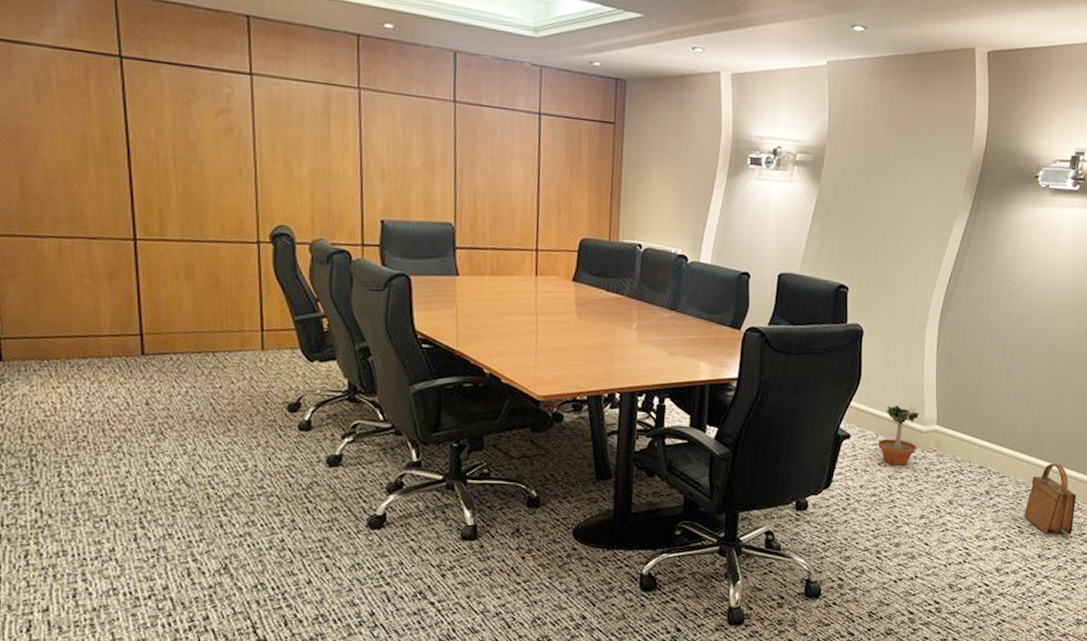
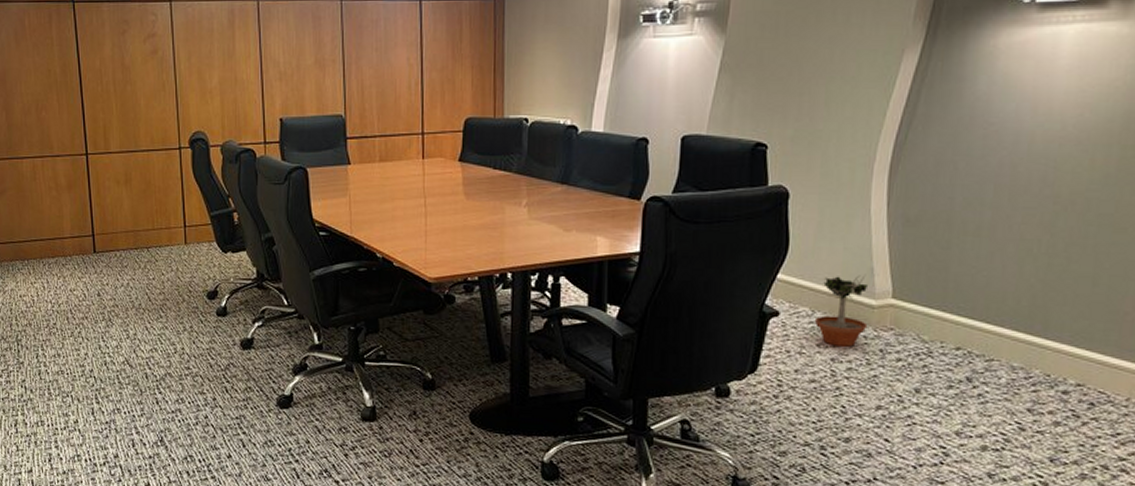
handbag: present [1024,463,1076,535] -> none [1025,343,1104,435]

